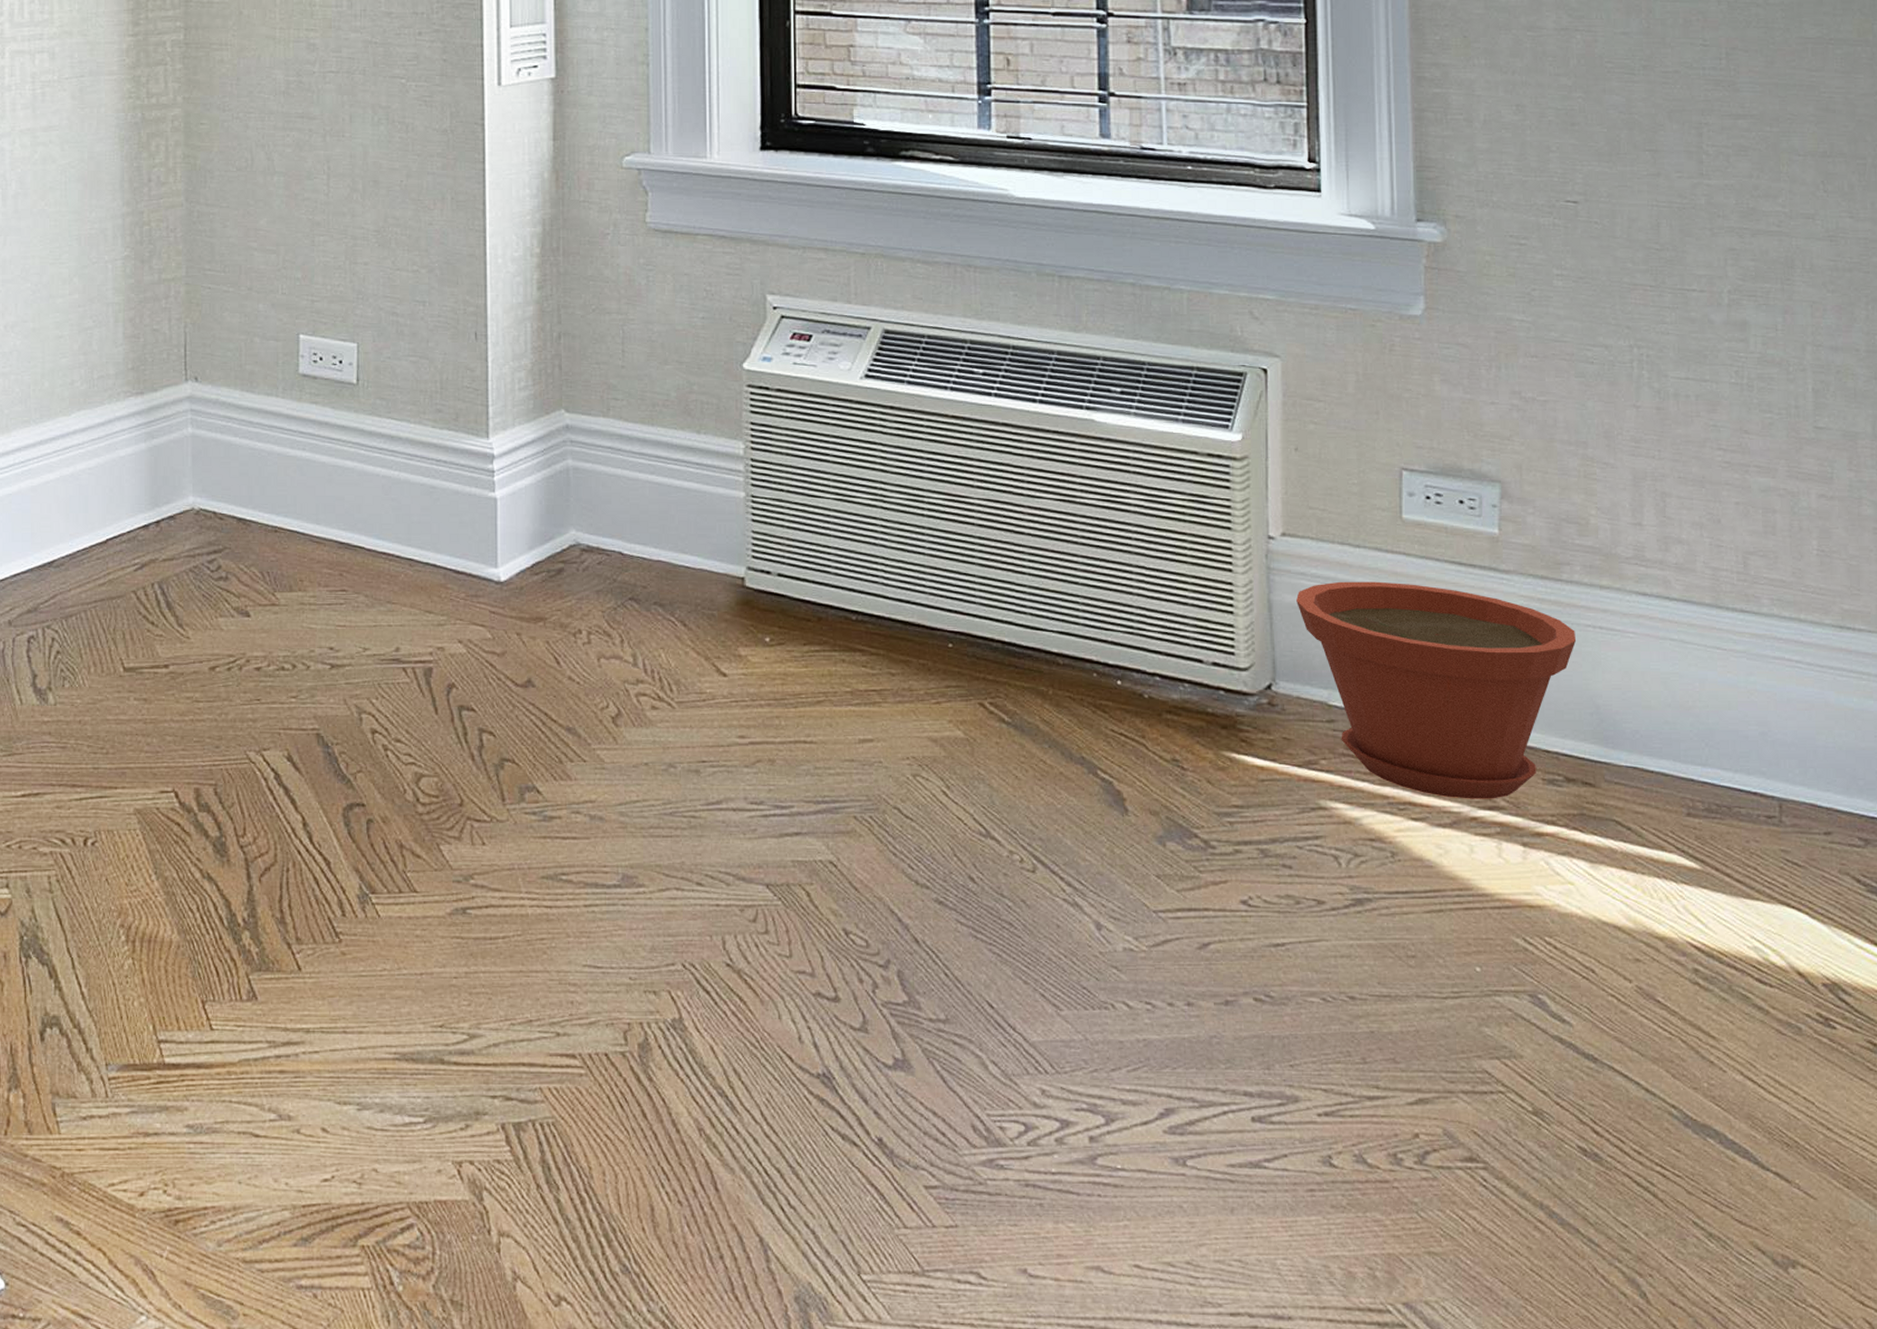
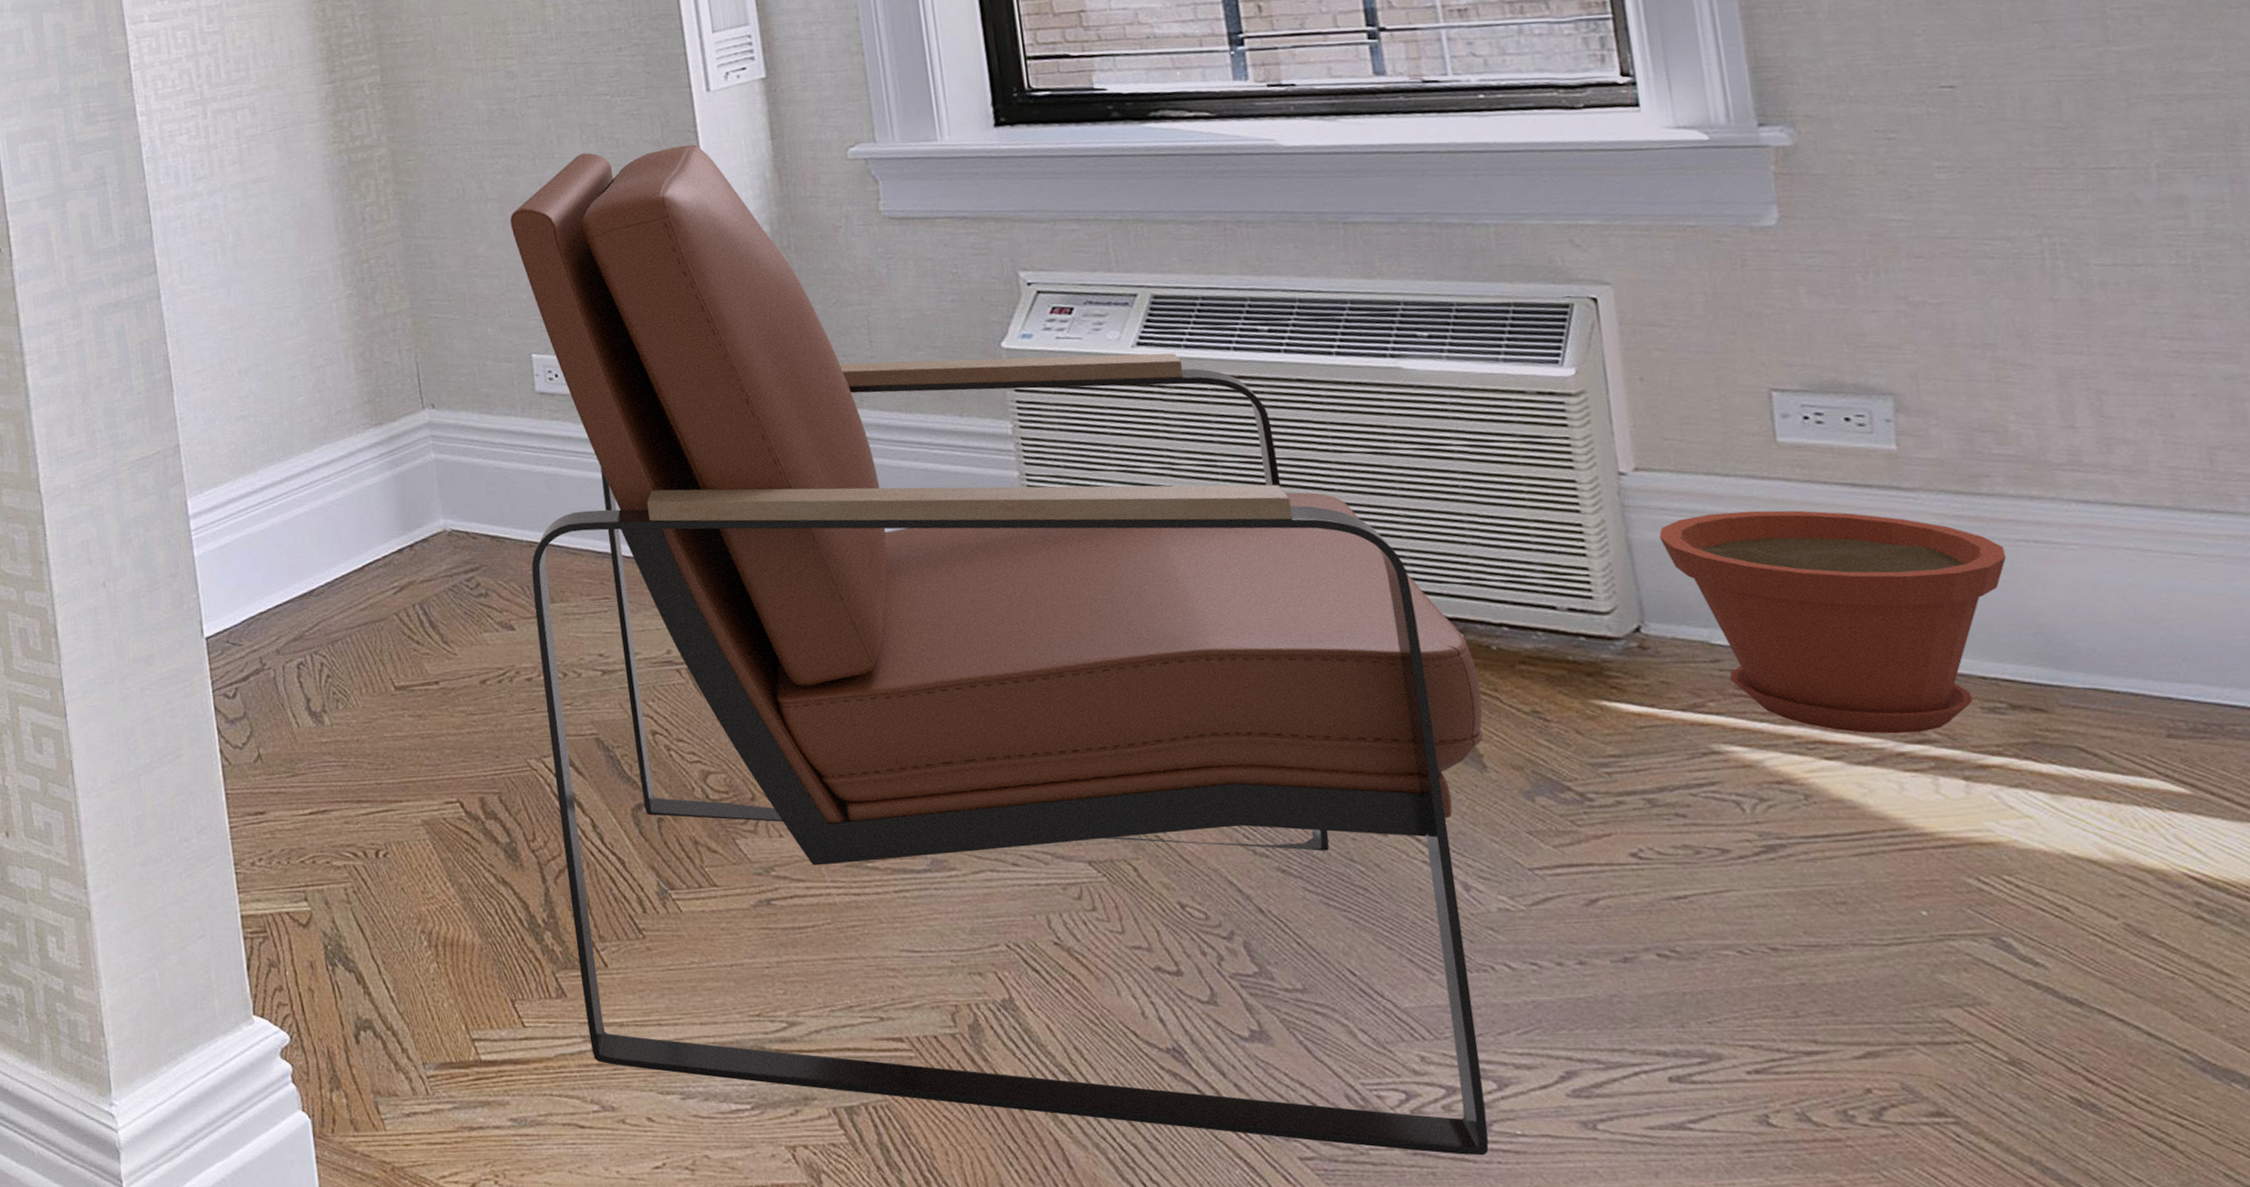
armchair: none [271,135,1131,1189] -> present [510,144,1489,1156]

